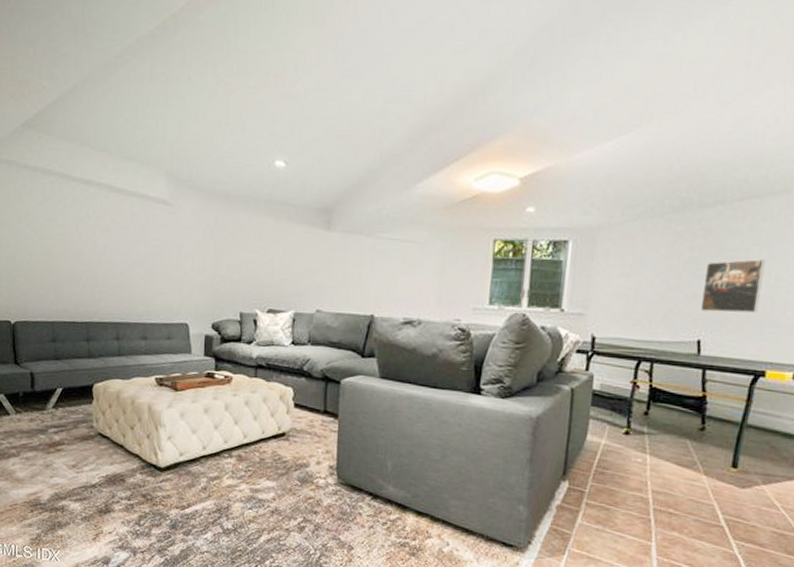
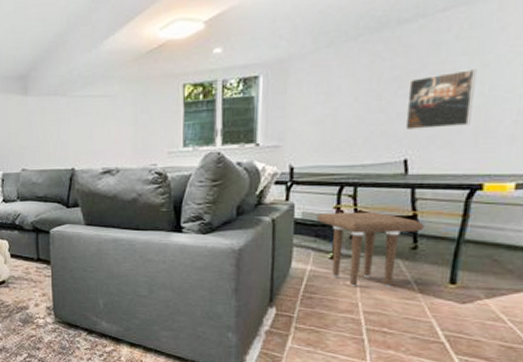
side table: none [614,386,712,467] -> present [317,211,424,288]

